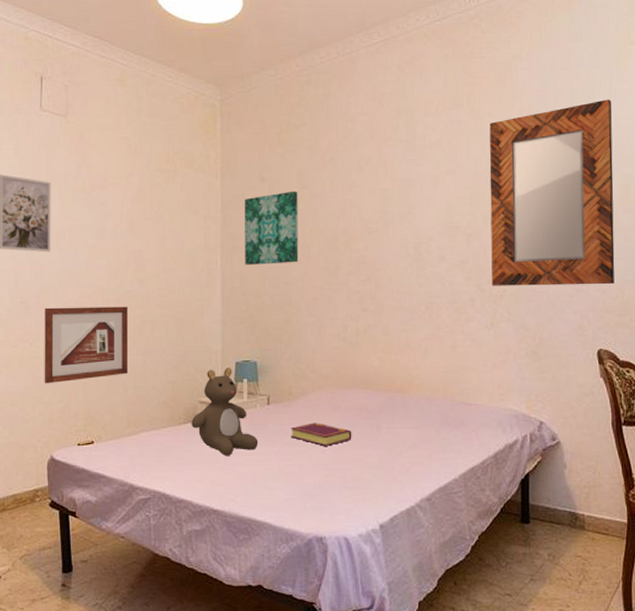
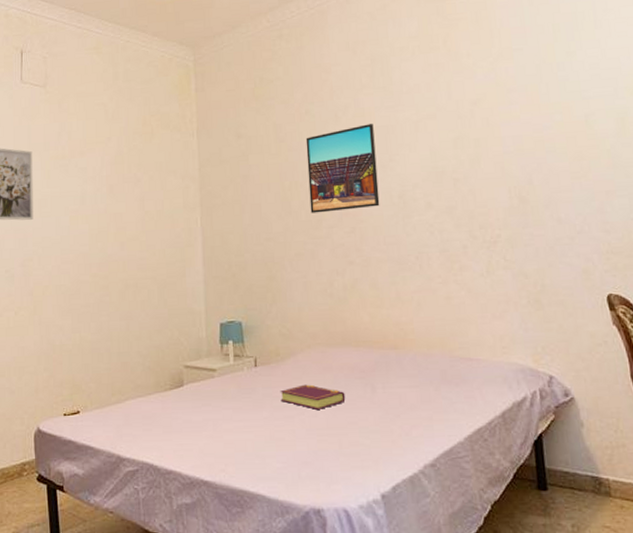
picture frame: present [44,306,128,384] -> none [28,271,111,353]
teddy bear: present [191,368,259,456] -> none [177,329,248,422]
wall art: present [245,190,299,265] -> none [222,145,279,223]
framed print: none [328,176,396,260] -> present [305,124,380,213]
home mirror: present [489,99,615,286] -> none [469,31,619,232]

